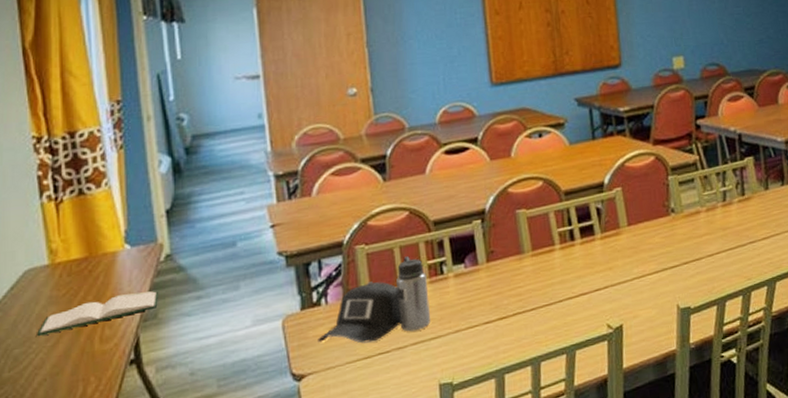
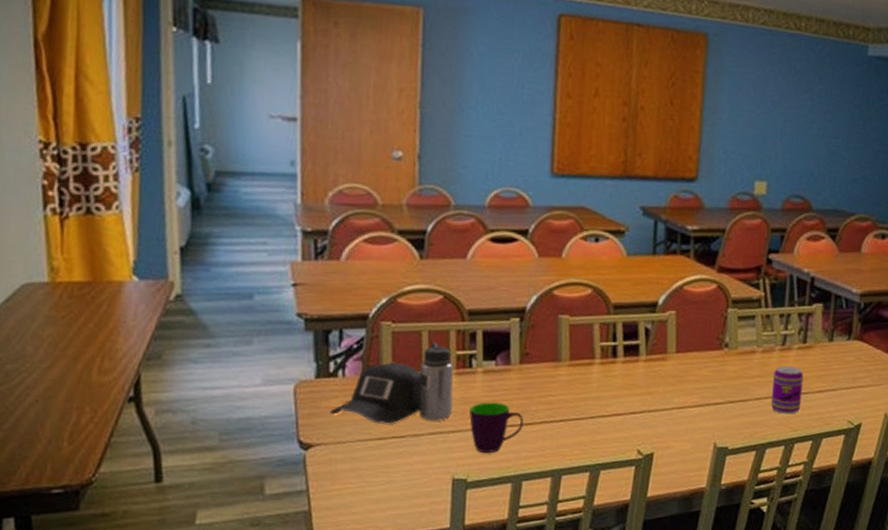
hardback book: present [37,291,159,337] -> none [31,328,166,356]
mug: none [447,302,498,354] -> present [469,402,524,454]
beverage can: none [720,219,751,266] -> present [770,366,804,414]

